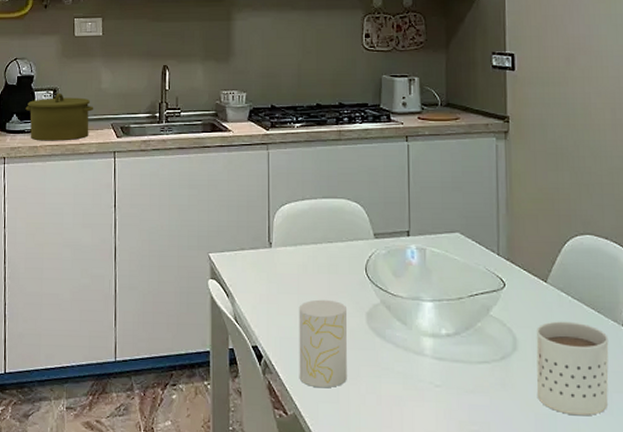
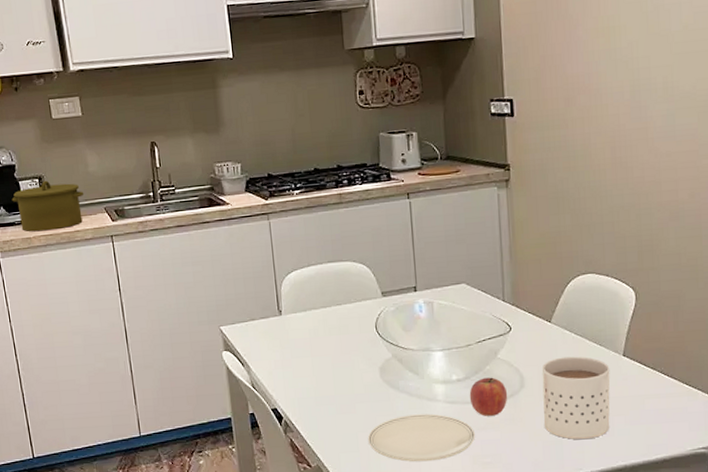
cup: present [299,299,347,388] -> none [313,359,365,440]
plate: none [348,368,462,423] -> present [367,413,475,462]
fruit: none [458,335,499,378] -> present [469,377,508,416]

